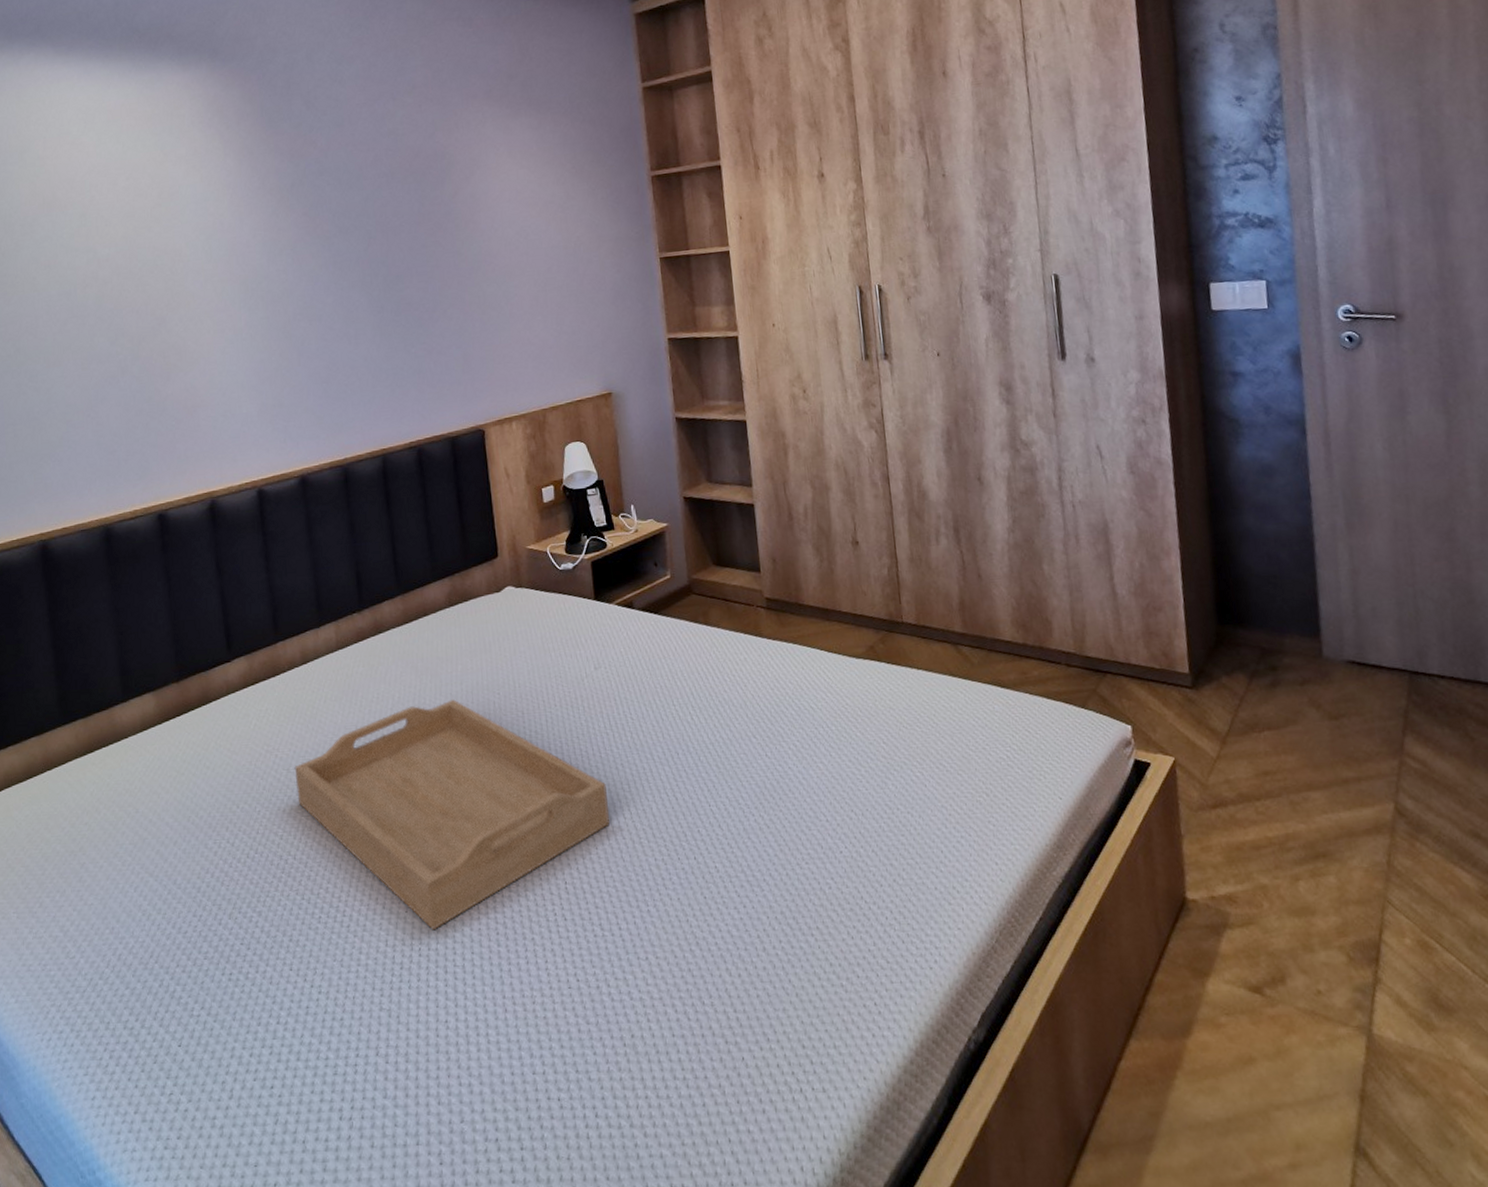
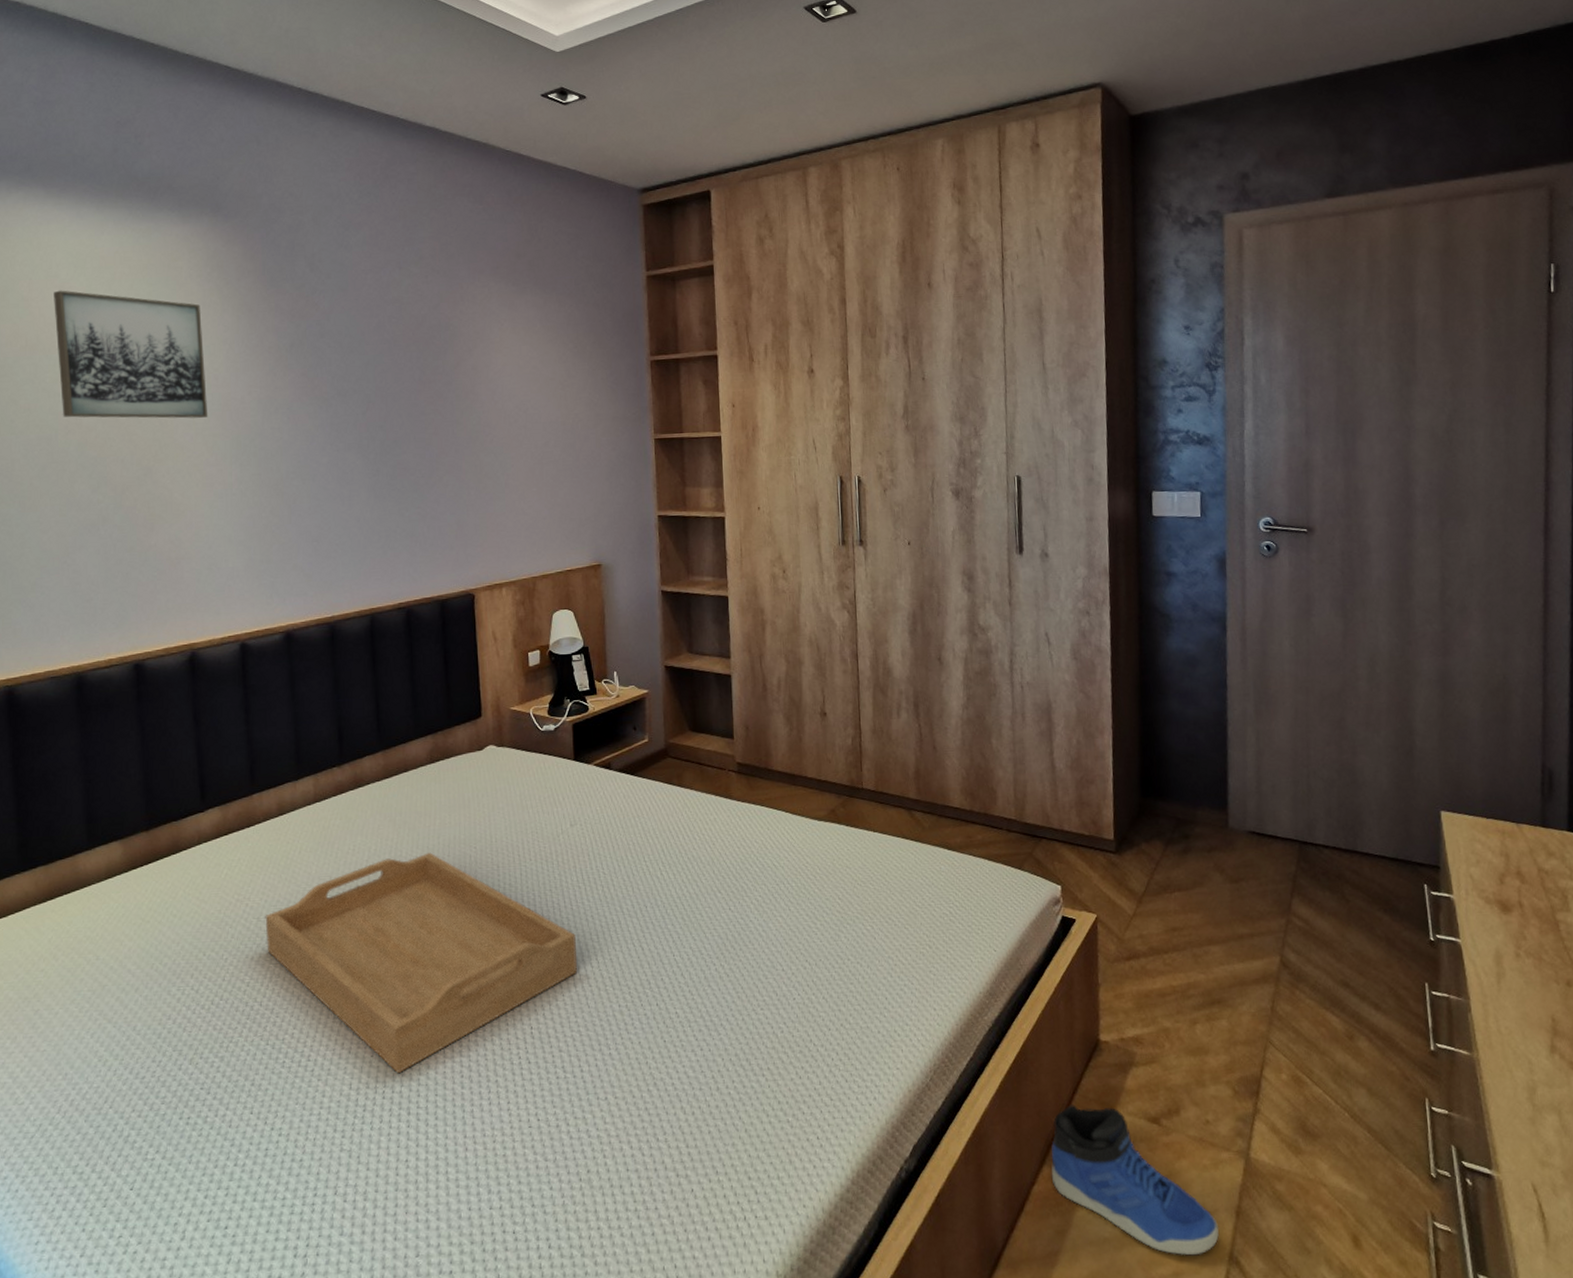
wall art: none [66,146,216,272] -> present [54,290,208,419]
sneaker: none [1138,970,1341,1145] -> present [1051,1104,1220,1256]

